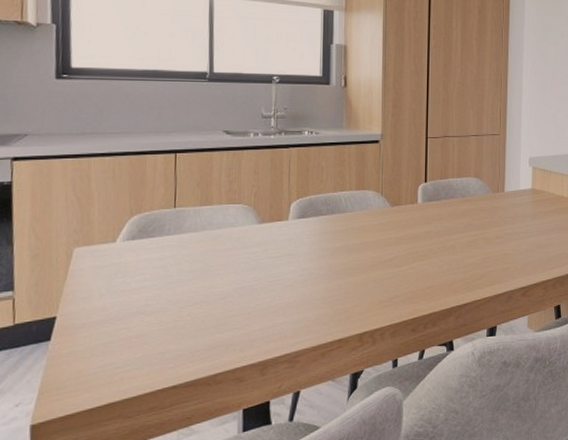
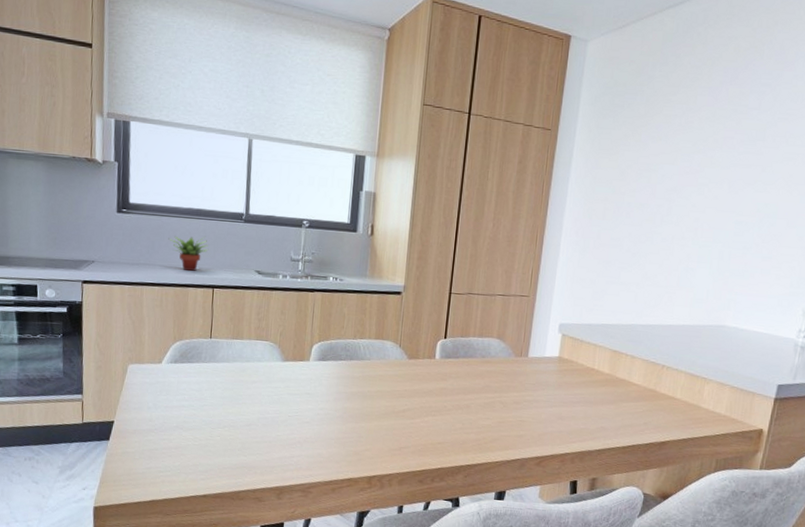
succulent plant: none [120,99,169,136] -> present [168,235,209,271]

